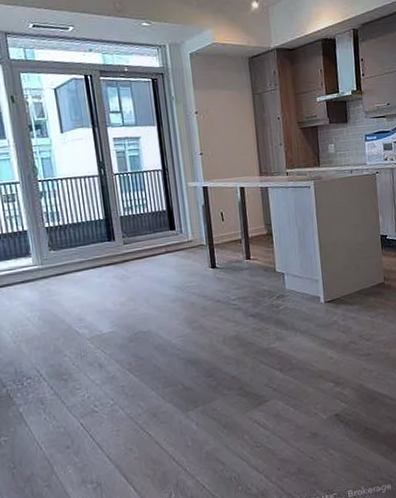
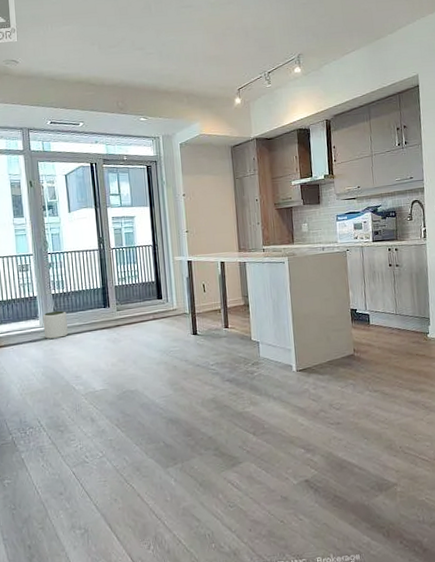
plant pot: none [35,246,67,279] -> present [42,310,68,340]

